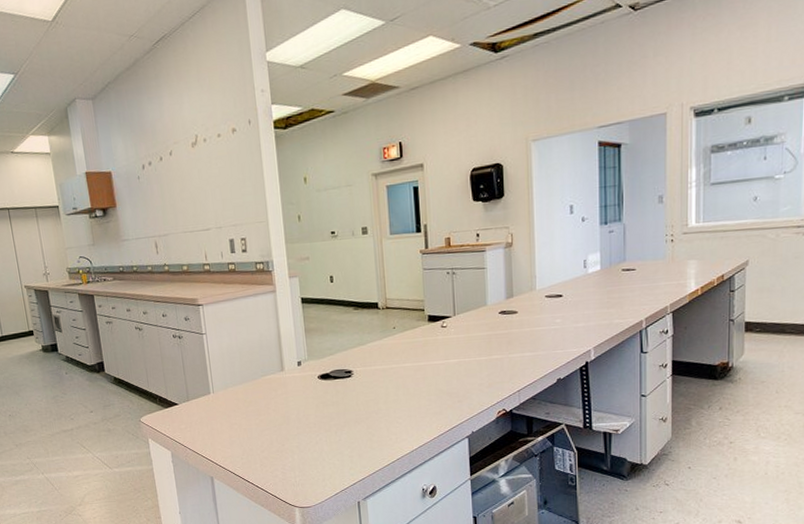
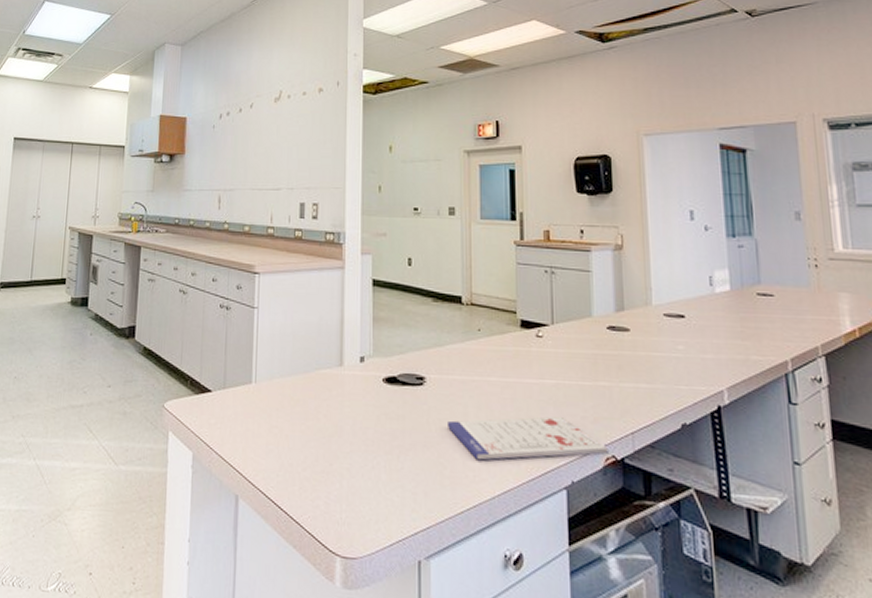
notepad: none [372,386,501,427] -> present [446,417,610,461]

